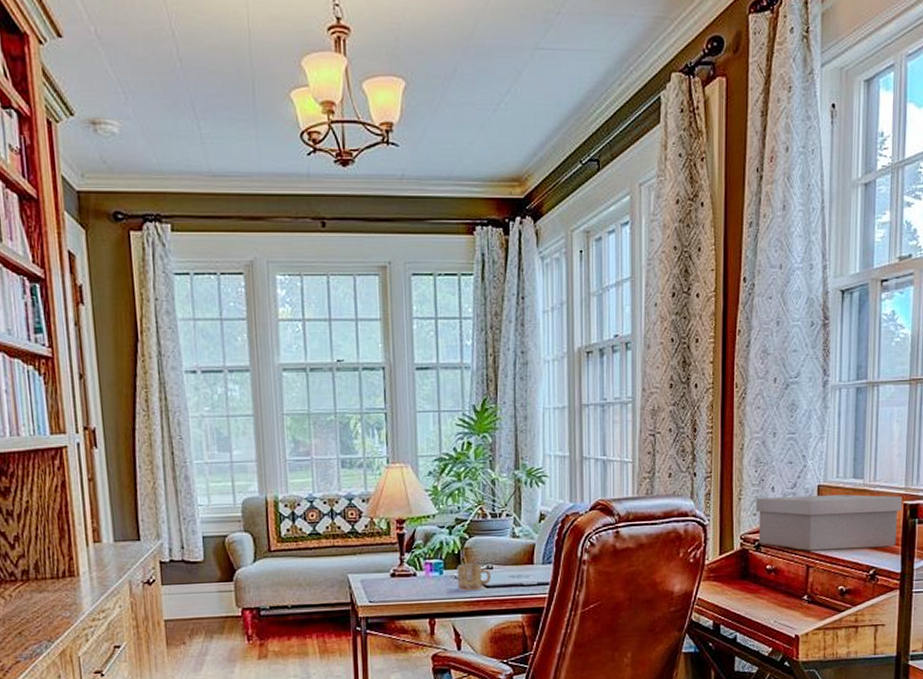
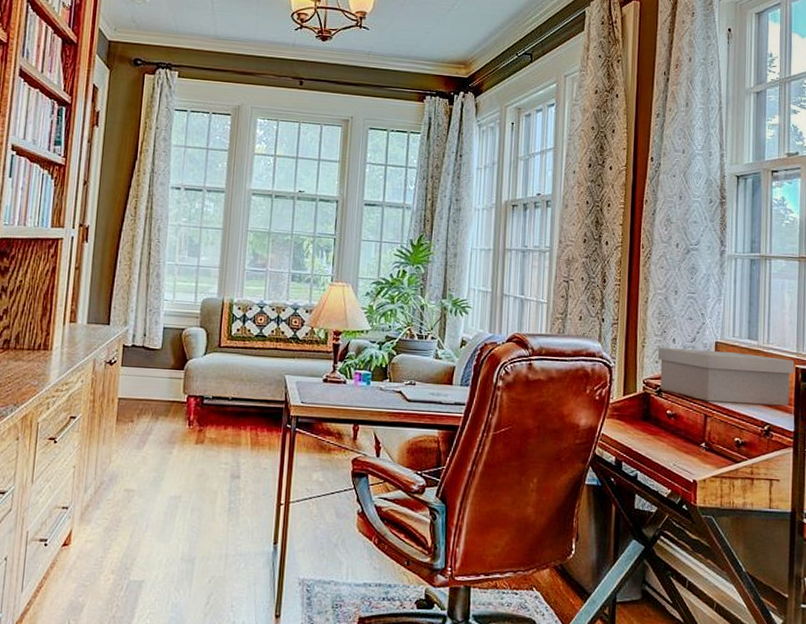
mug: present [457,563,491,592] -> none [382,377,413,404]

